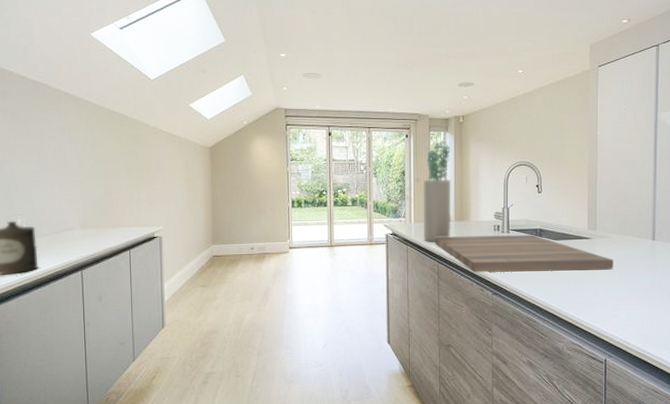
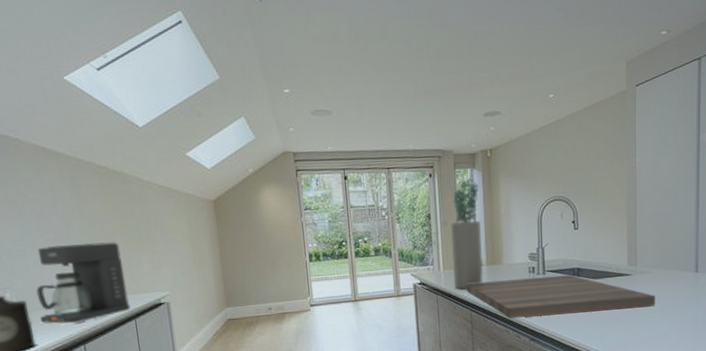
coffee maker: none [44,178,127,251] -> present [36,242,131,324]

